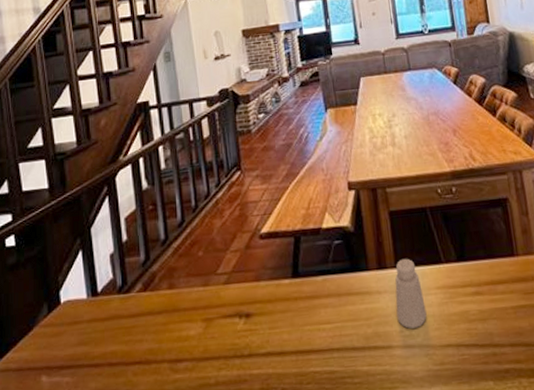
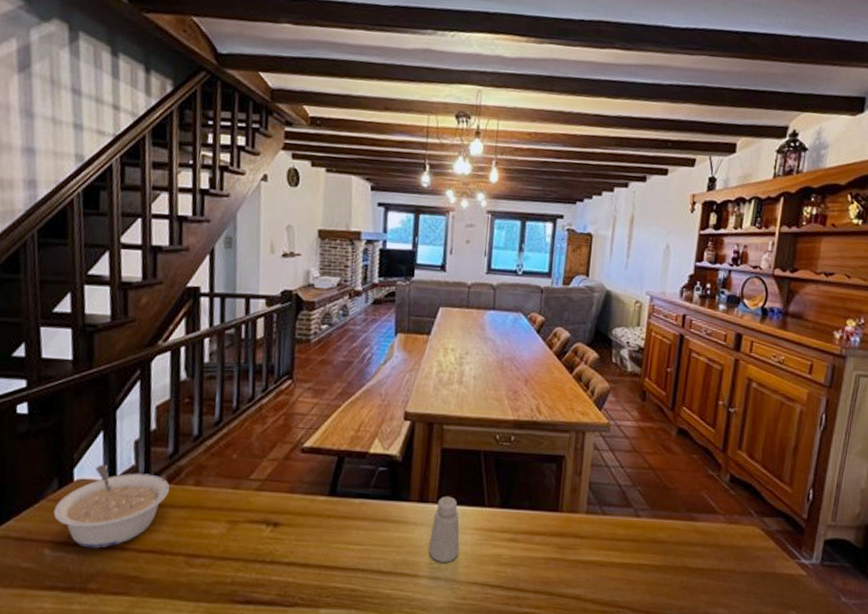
legume: none [46,282,147,369] -> present [53,464,170,549]

